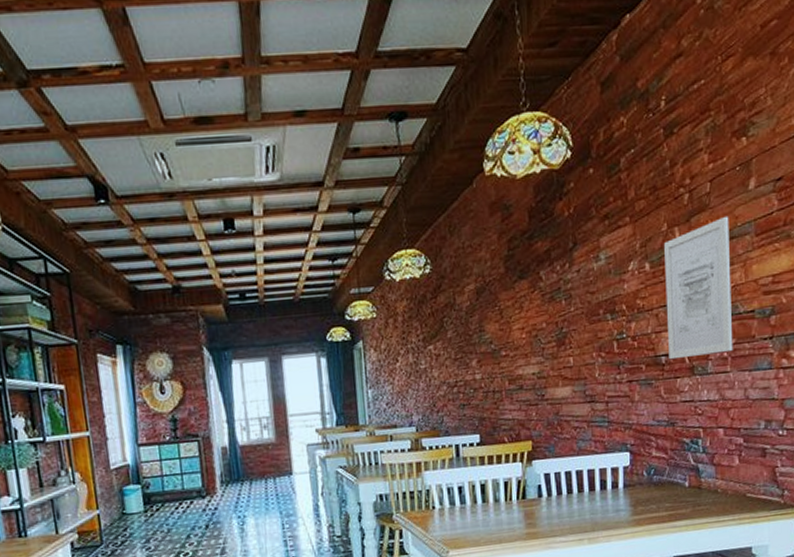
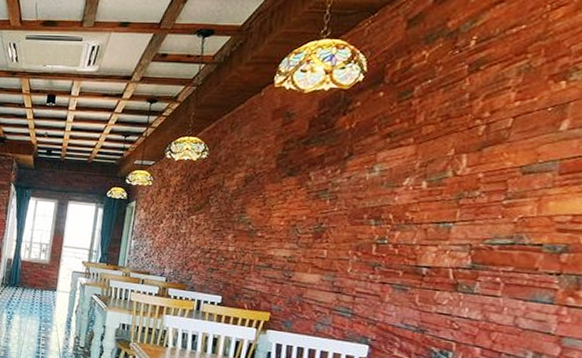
wall art: present [664,215,733,360] -> none [431,151,529,278]

